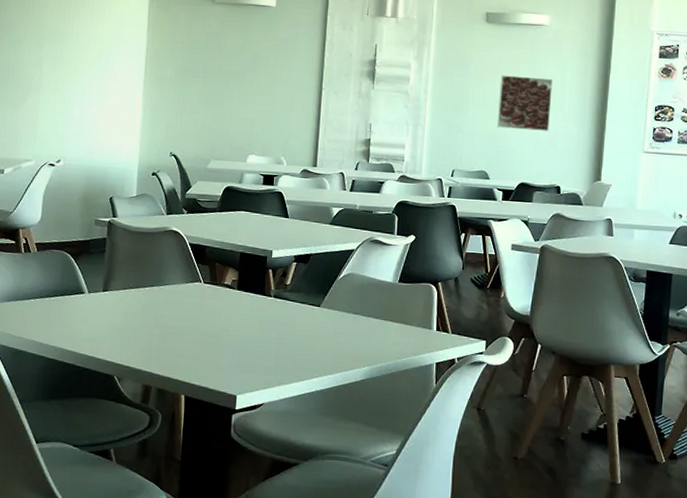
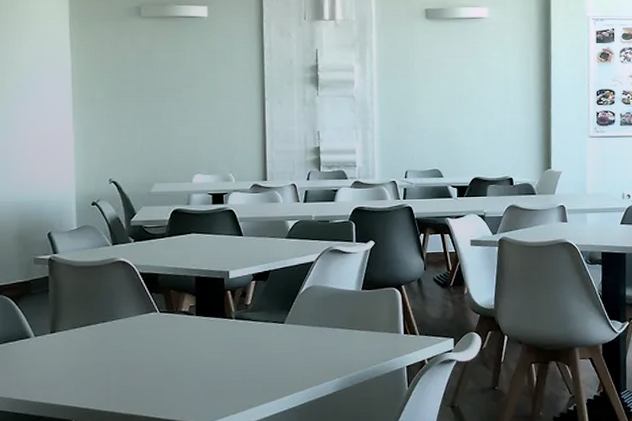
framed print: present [496,75,553,131] -> none [445,71,497,125]

